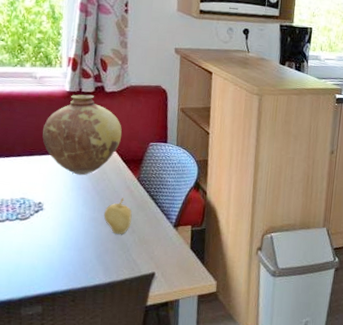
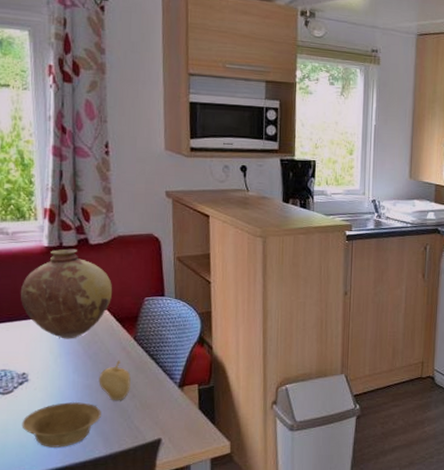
bowl: none [34,232,104,272] -> present [21,401,101,448]

